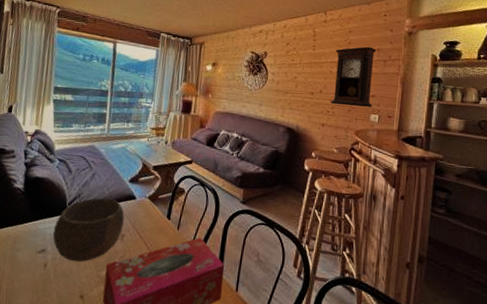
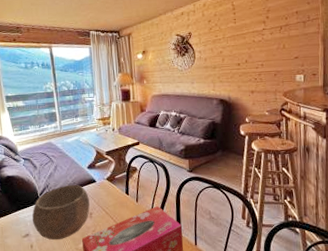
pendulum clock: present [330,46,377,107] -> none [256,10,297,72]

